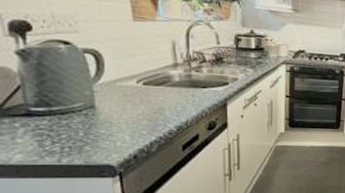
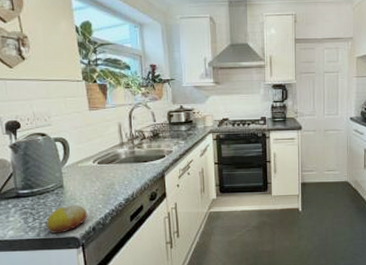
fruit: none [70,128,128,160] -> present [46,204,88,234]

